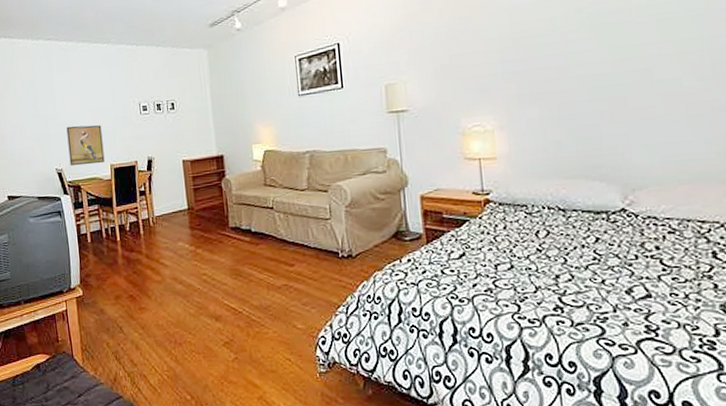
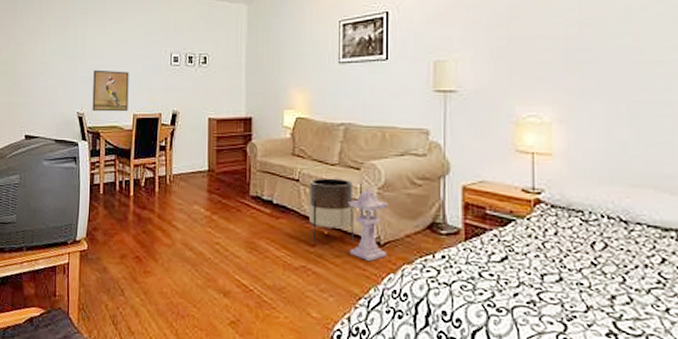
planter: none [283,201,328,264] -> present [310,178,354,244]
lantern: none [319,205,359,272] -> present [347,186,388,261]

